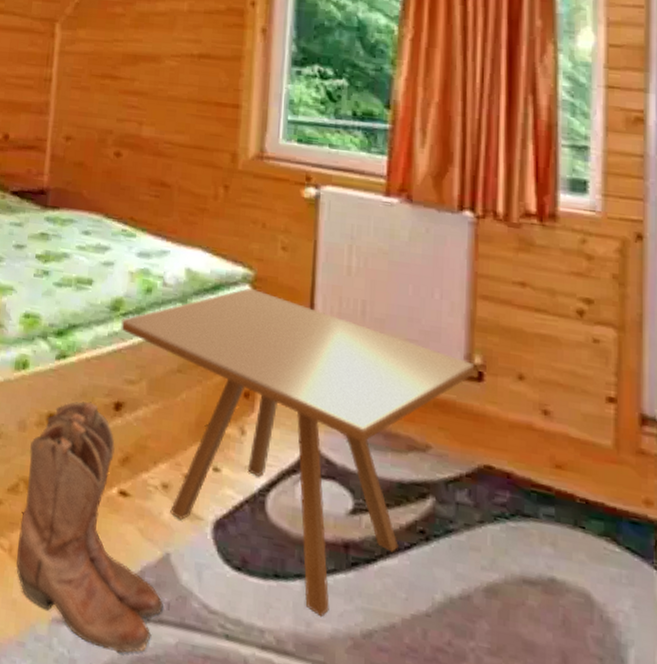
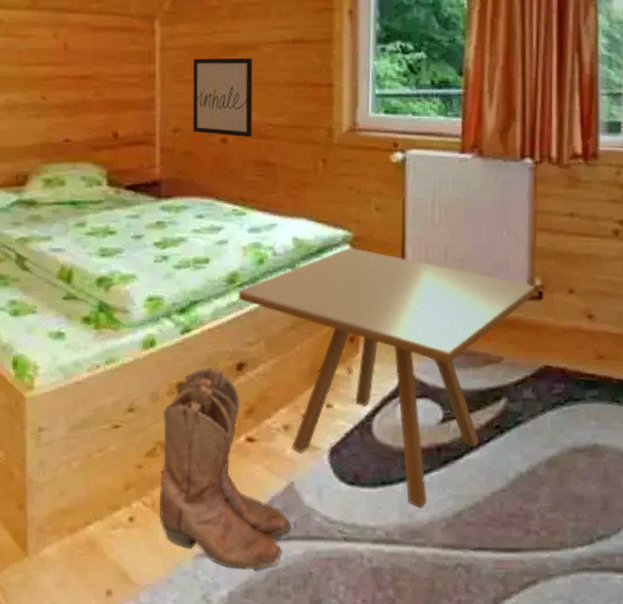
wall art: none [86,65,155,153] -> present [192,57,253,137]

